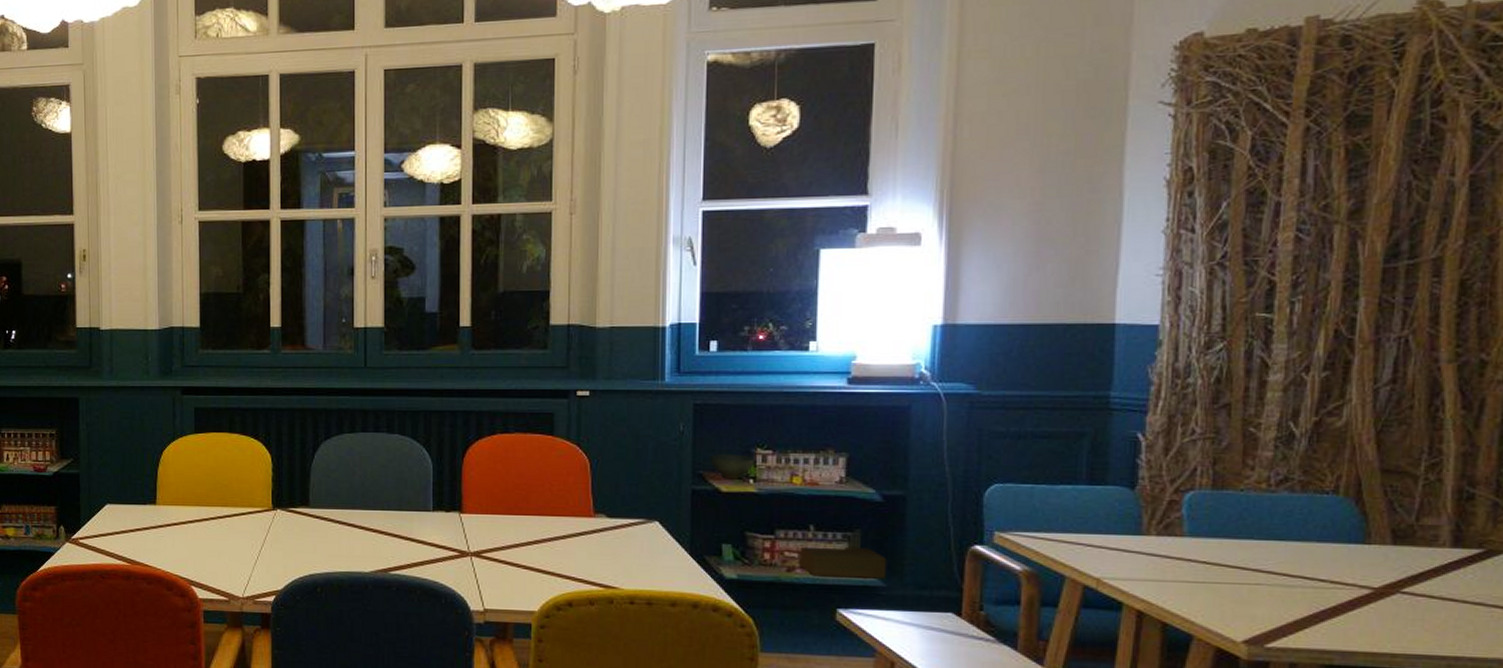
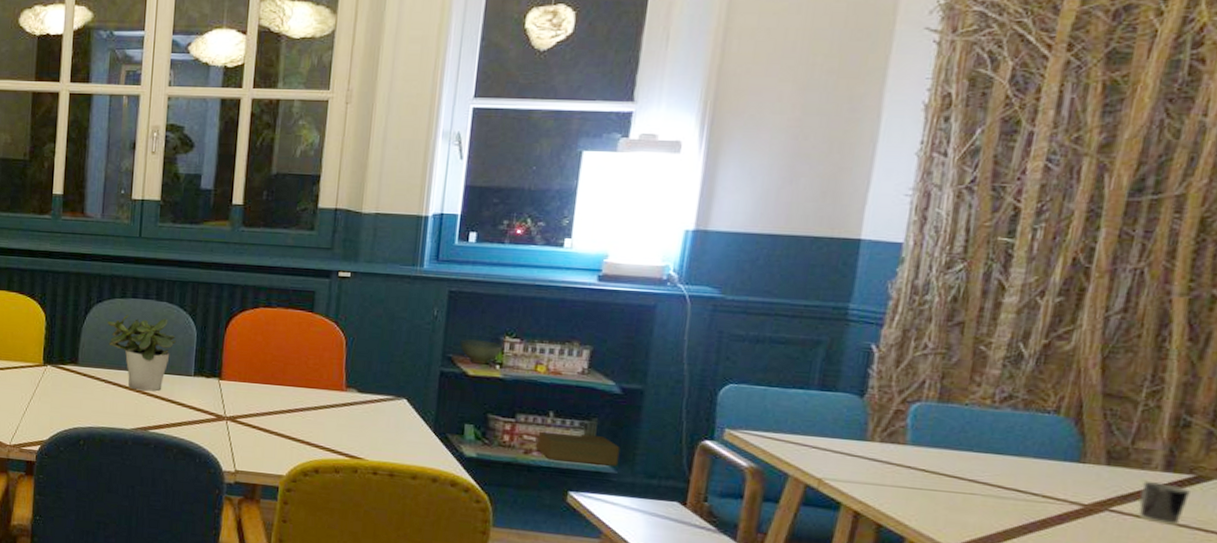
potted plant: none [337,450,412,530] -> present [107,315,177,392]
mug: none [1431,560,1482,605] -> present [1138,482,1190,526]

